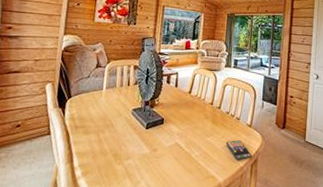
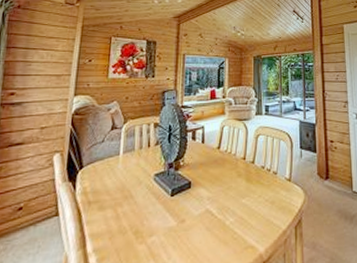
smartphone: present [226,139,253,161] -> none [264,197,296,224]

